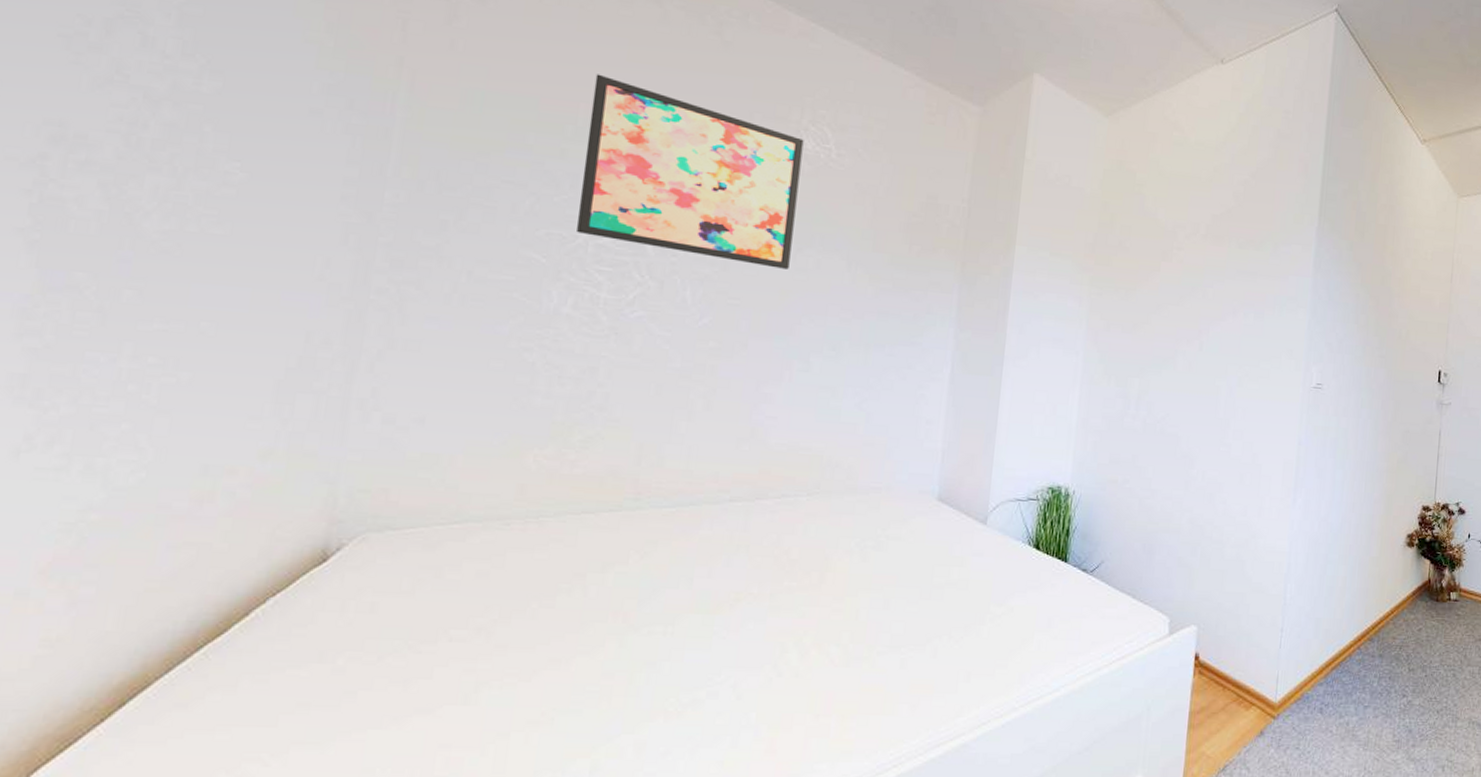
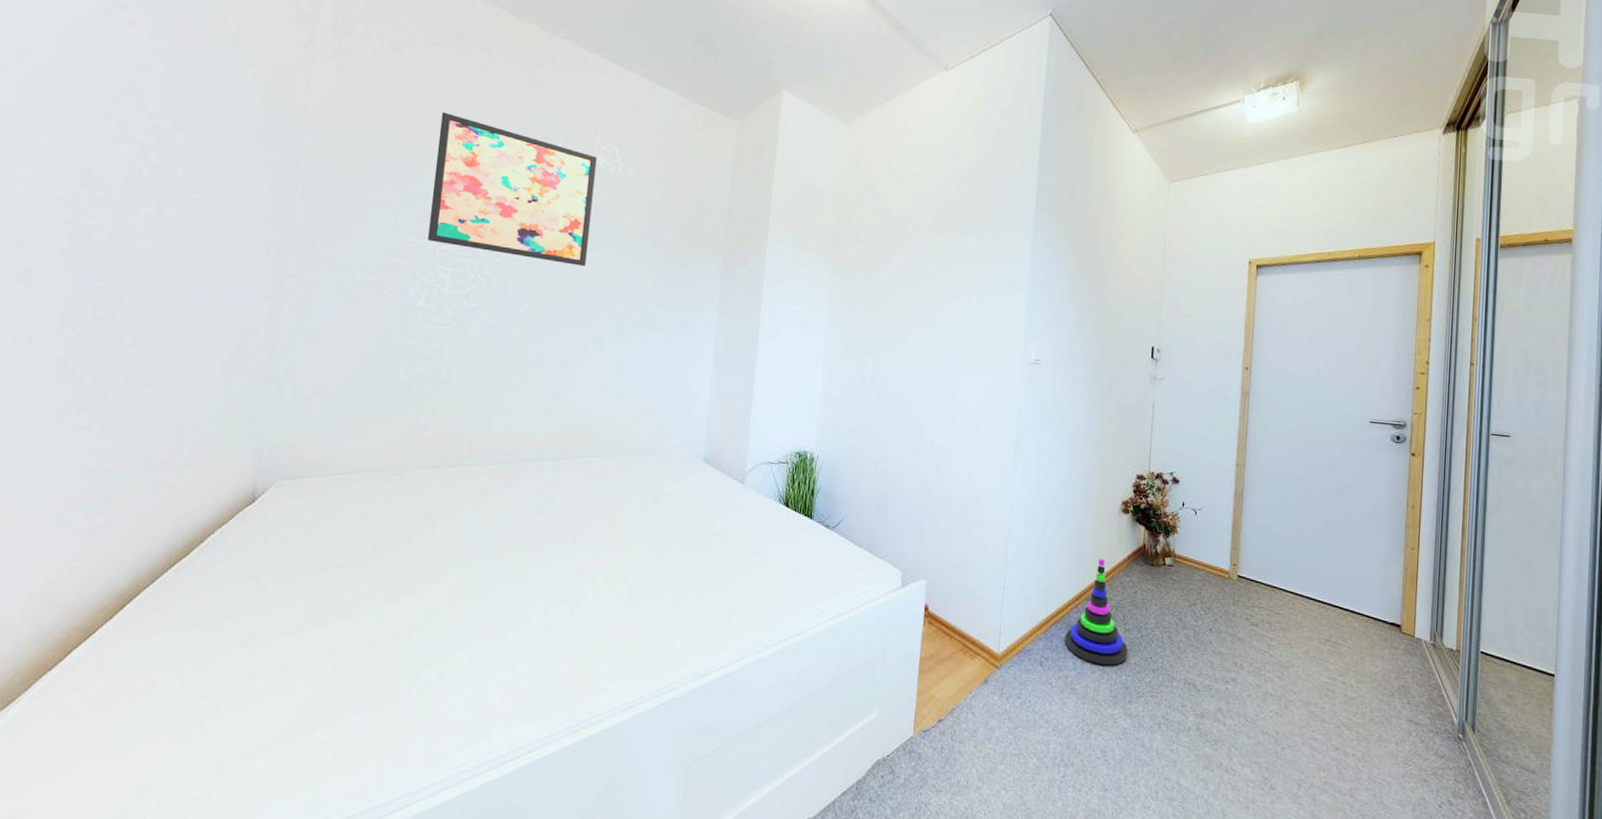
stacking toy: none [1346,595,1412,709] -> present [1065,558,1128,665]

